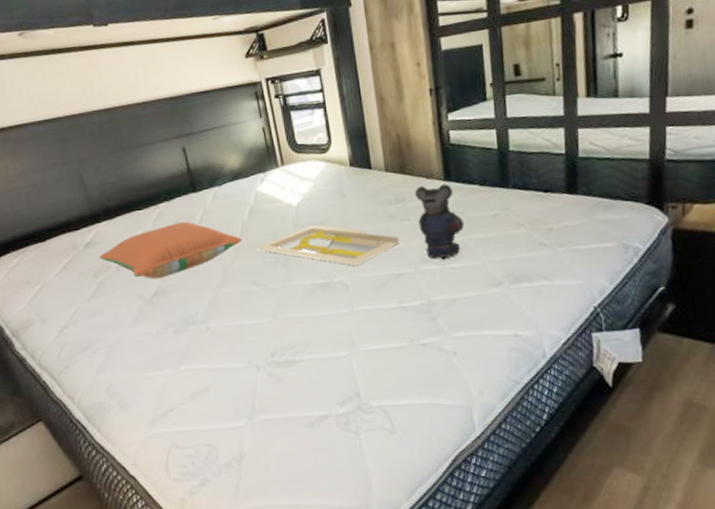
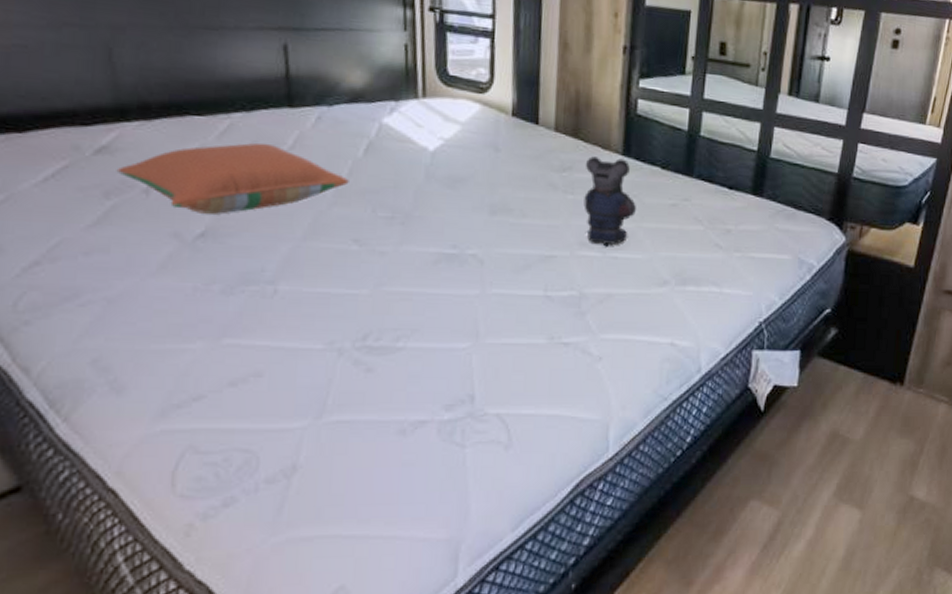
serving tray: present [255,224,399,266] -> none [365,178,557,239]

